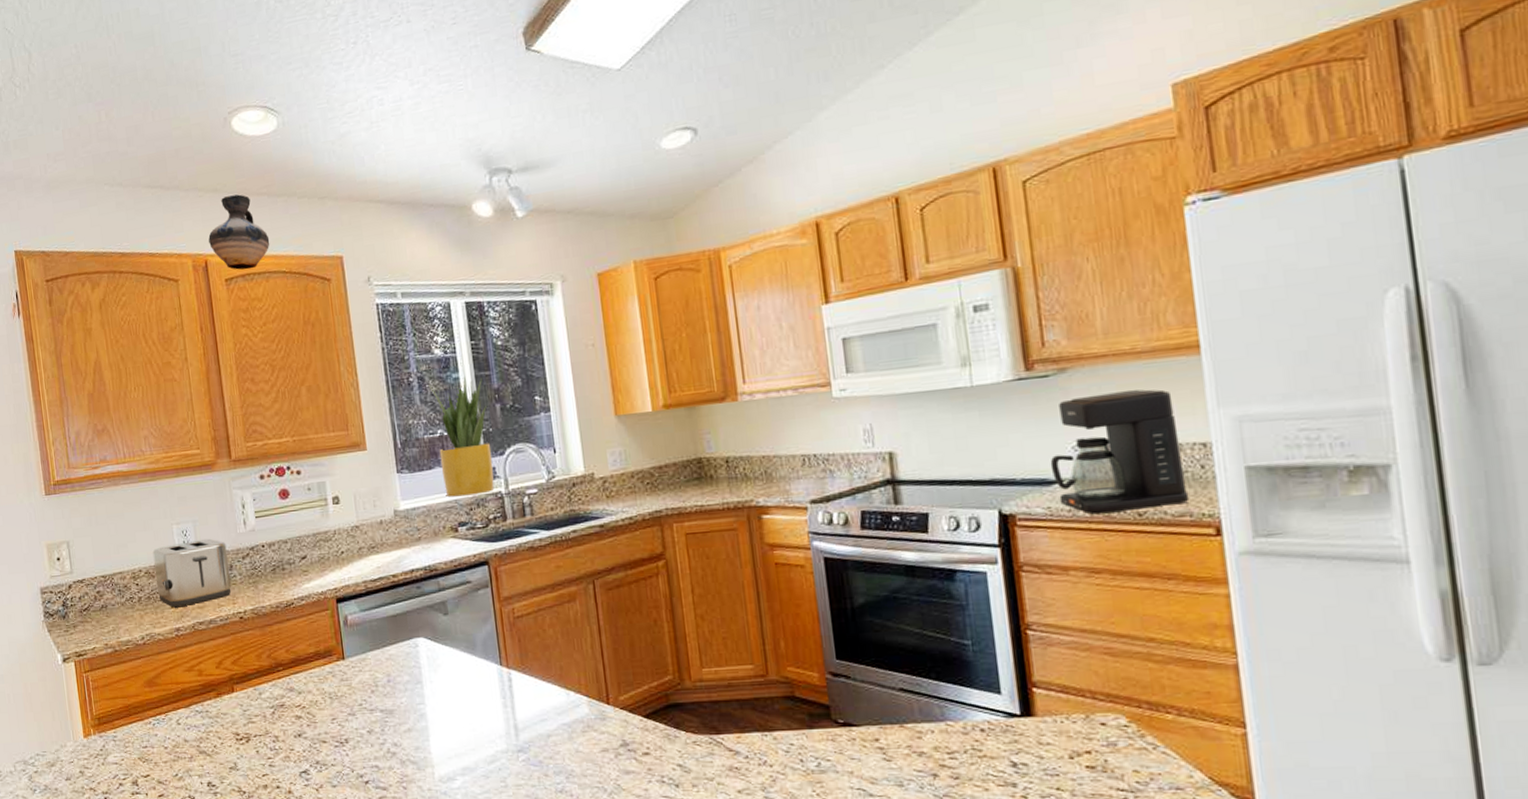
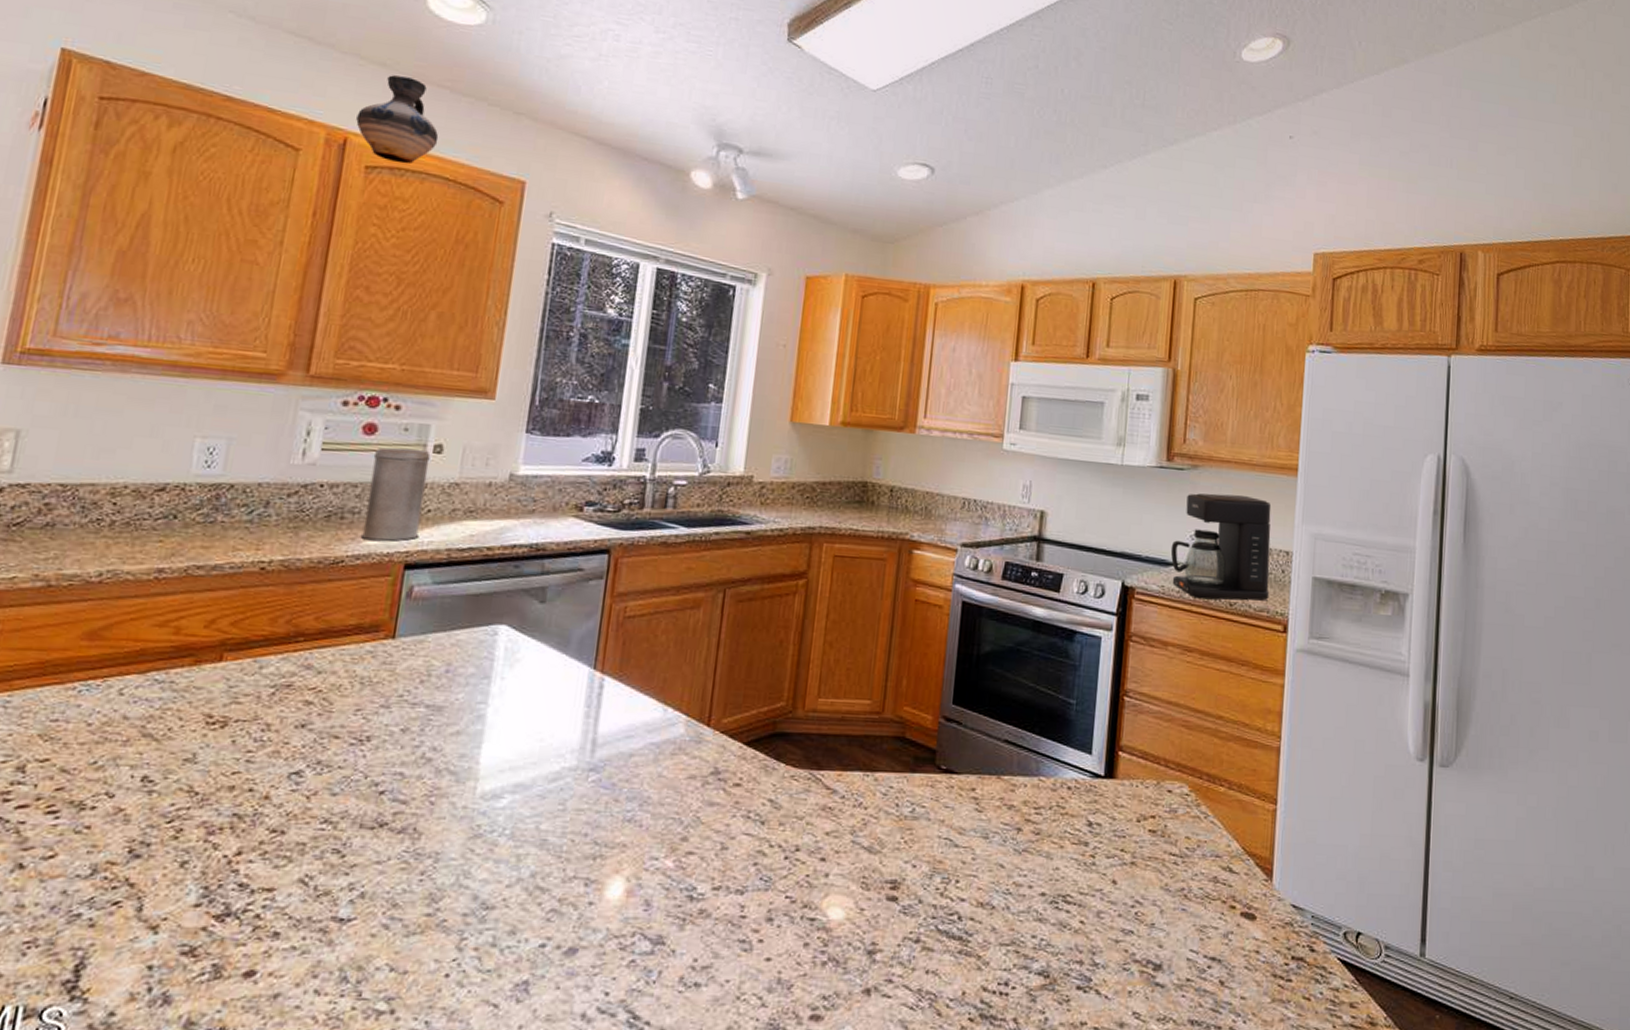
toaster: present [152,538,231,608] -> none [144,461,269,543]
canister: none [292,503,341,584] -> present [361,447,431,543]
planter: present [429,376,495,497] -> none [579,345,655,476]

